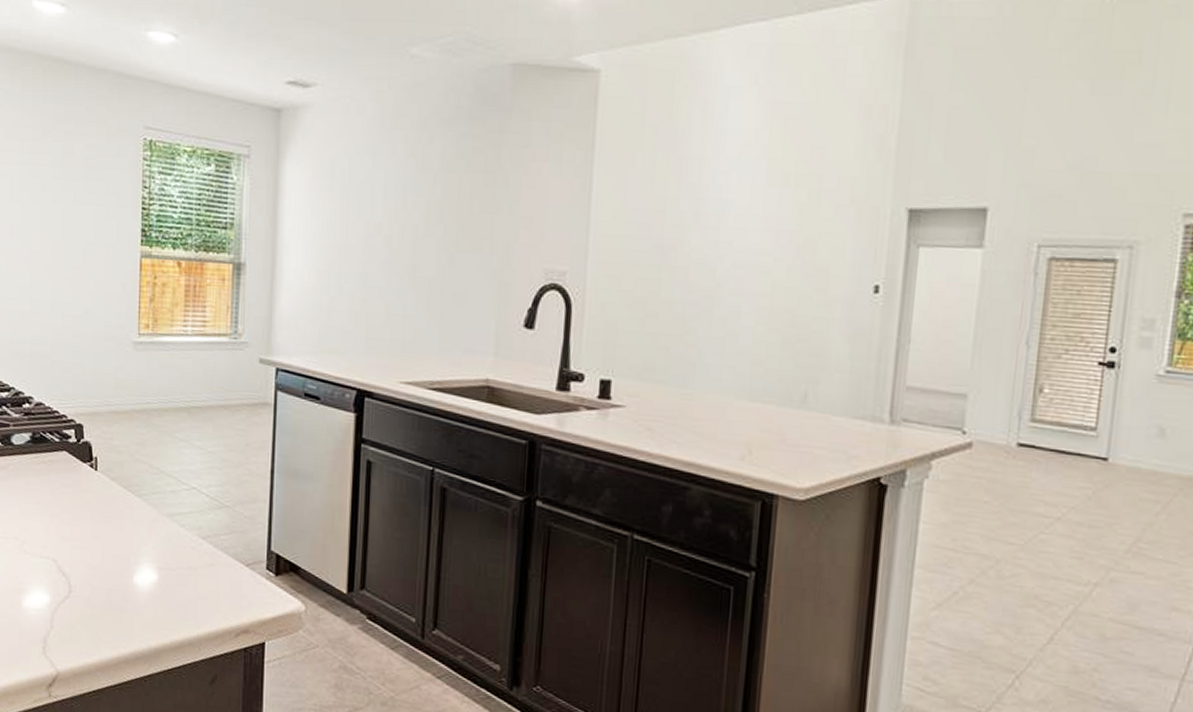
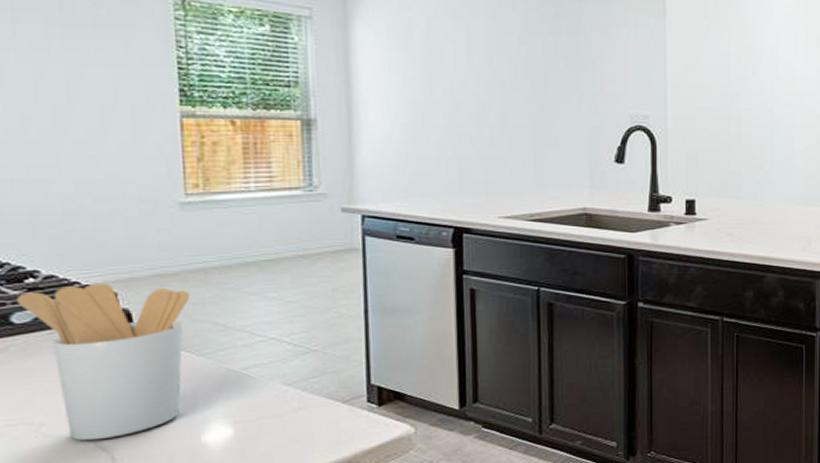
utensil holder: none [17,413,135,565] -> present [17,283,191,441]

